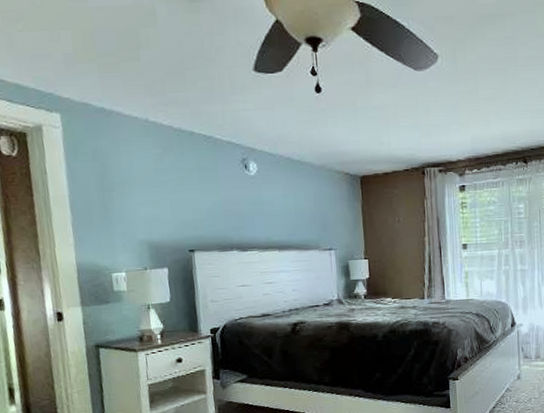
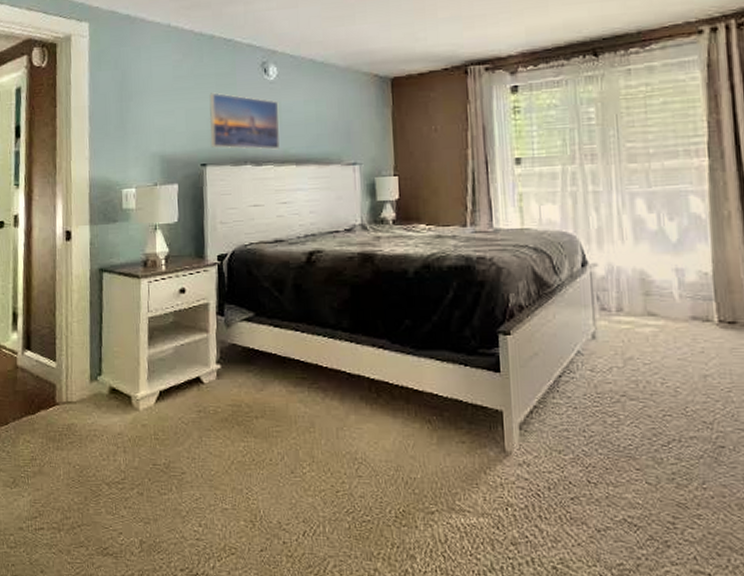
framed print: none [193,185,263,237] -> present [209,92,280,150]

